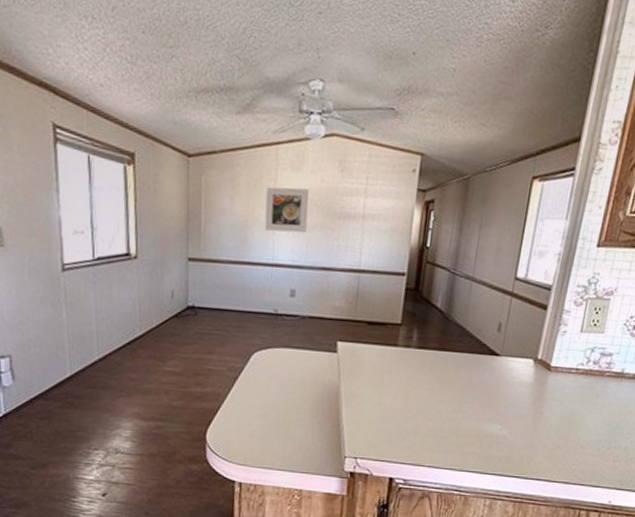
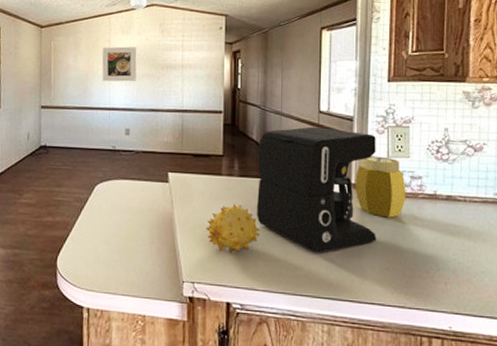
fruit: none [374,378,433,429] -> present [205,204,259,253]
coffee maker: none [431,295,573,430] -> present [257,126,377,253]
jar: none [540,330,595,396] -> present [355,156,406,218]

